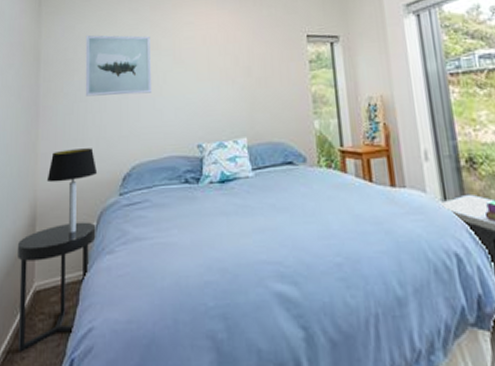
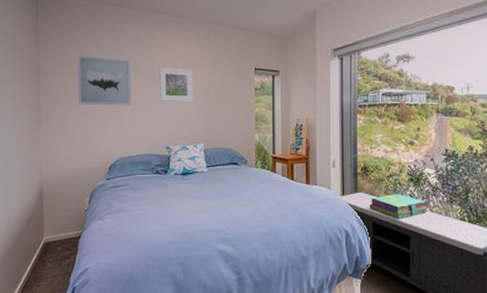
side table: present [16,222,96,352] -> none [29,197,89,282]
table lamp: present [46,148,98,234] -> none [50,144,90,205]
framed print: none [187,42,230,86] -> present [159,67,193,102]

